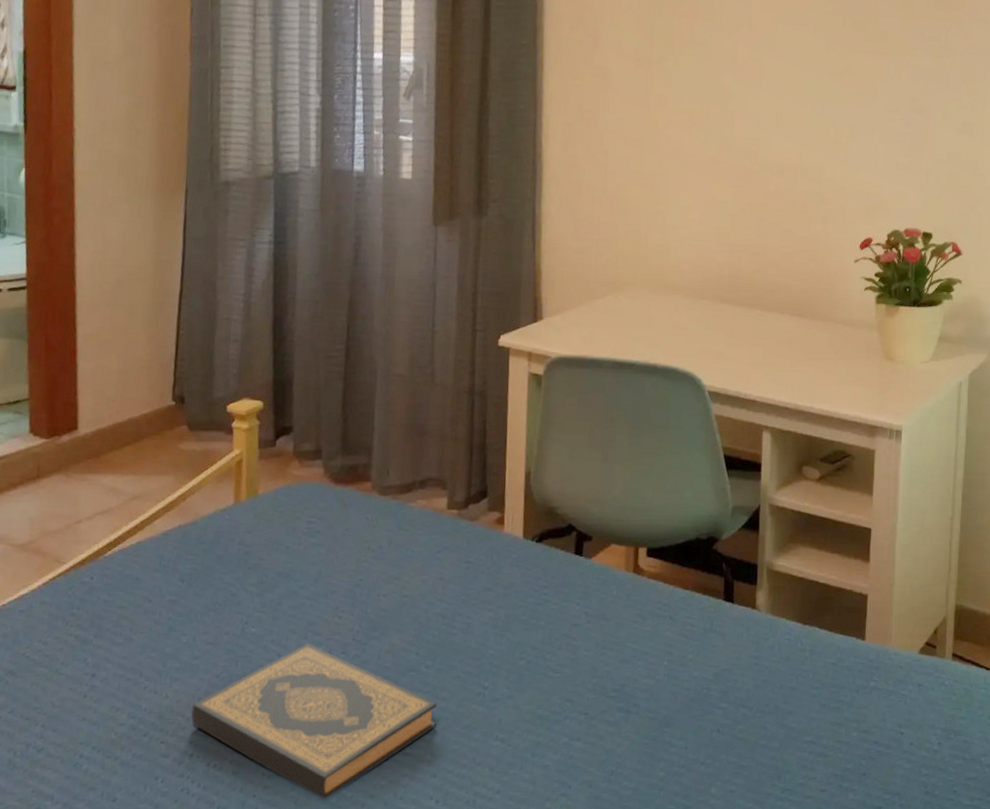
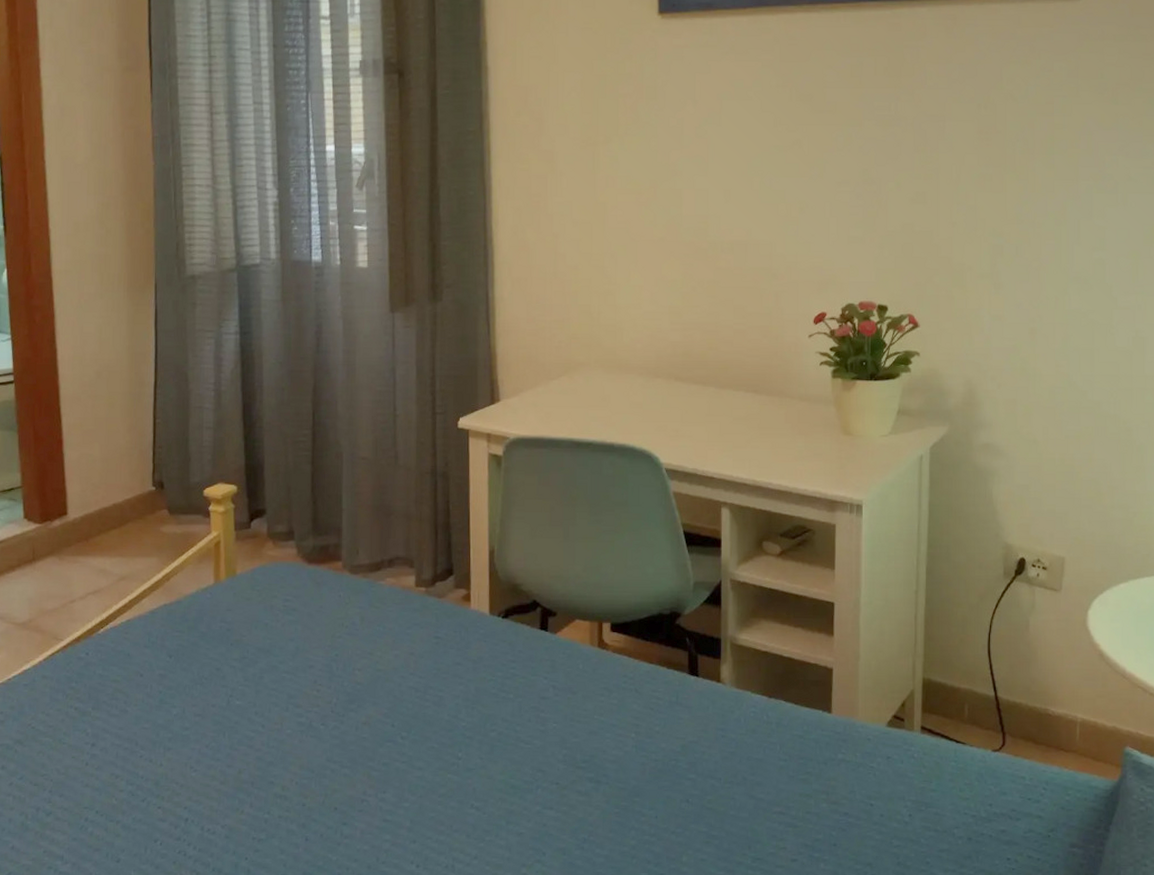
hardback book: present [191,642,437,799] -> none [185,714,414,862]

